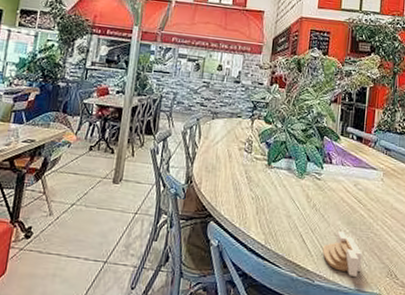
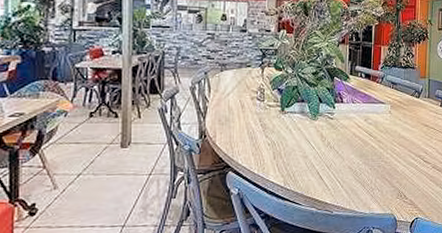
architectural model: present [322,231,362,277] -> none [339,164,375,202]

